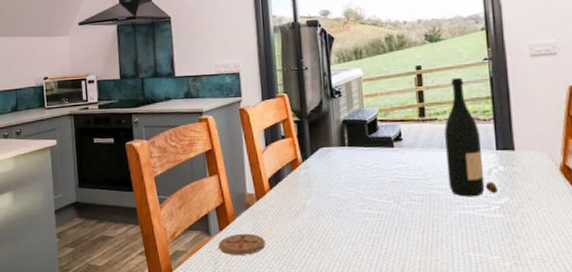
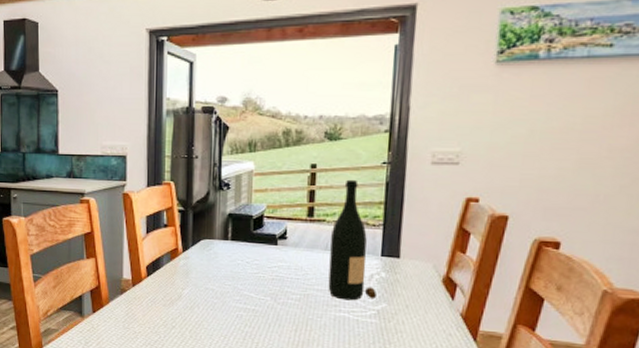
coaster: present [218,233,266,255] -> none [91,317,138,338]

